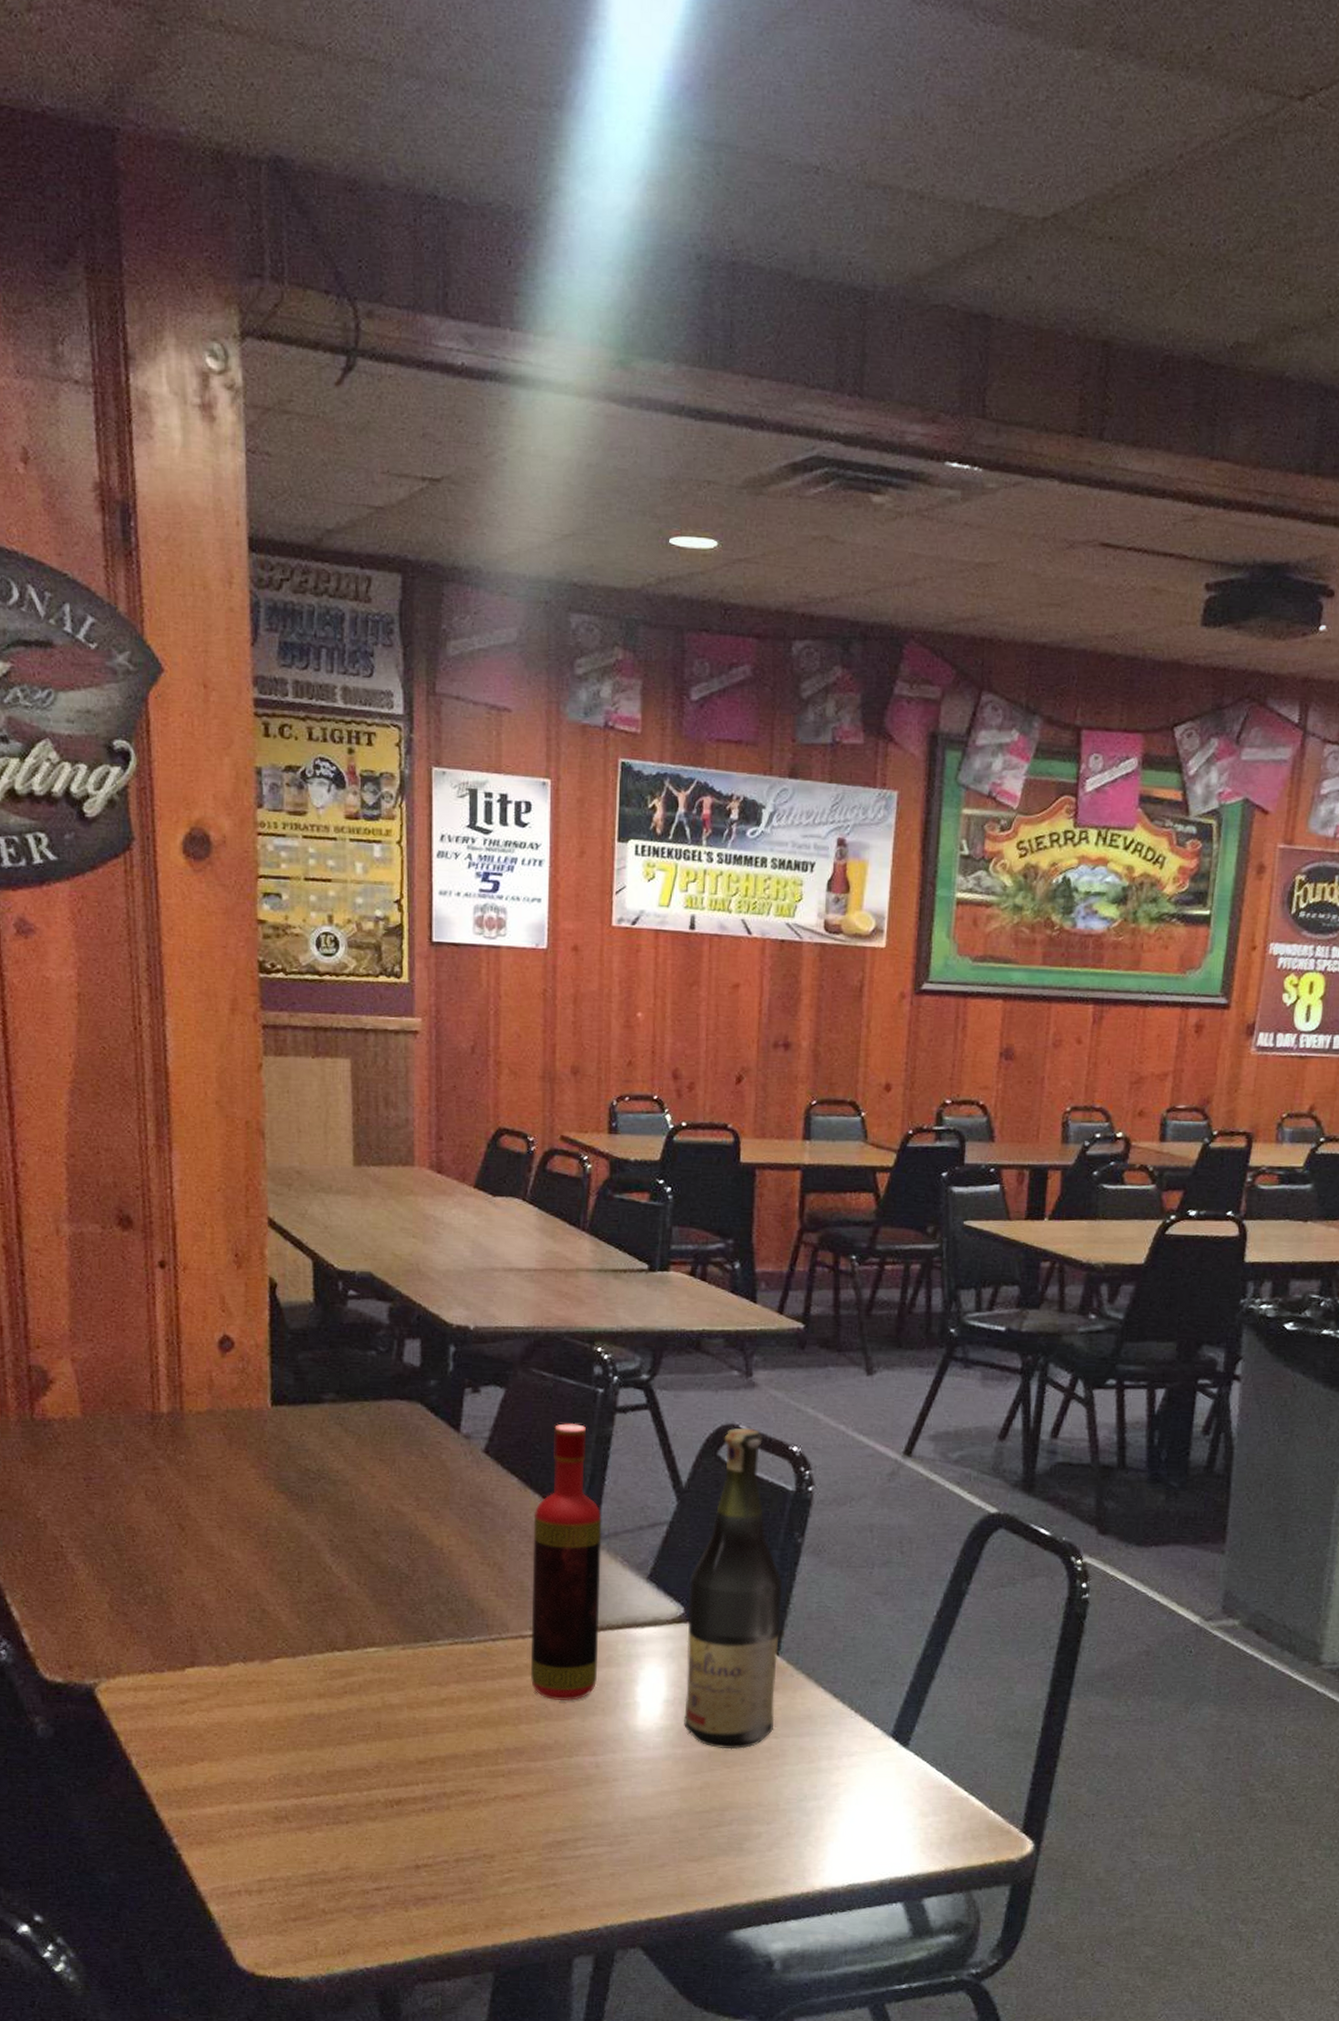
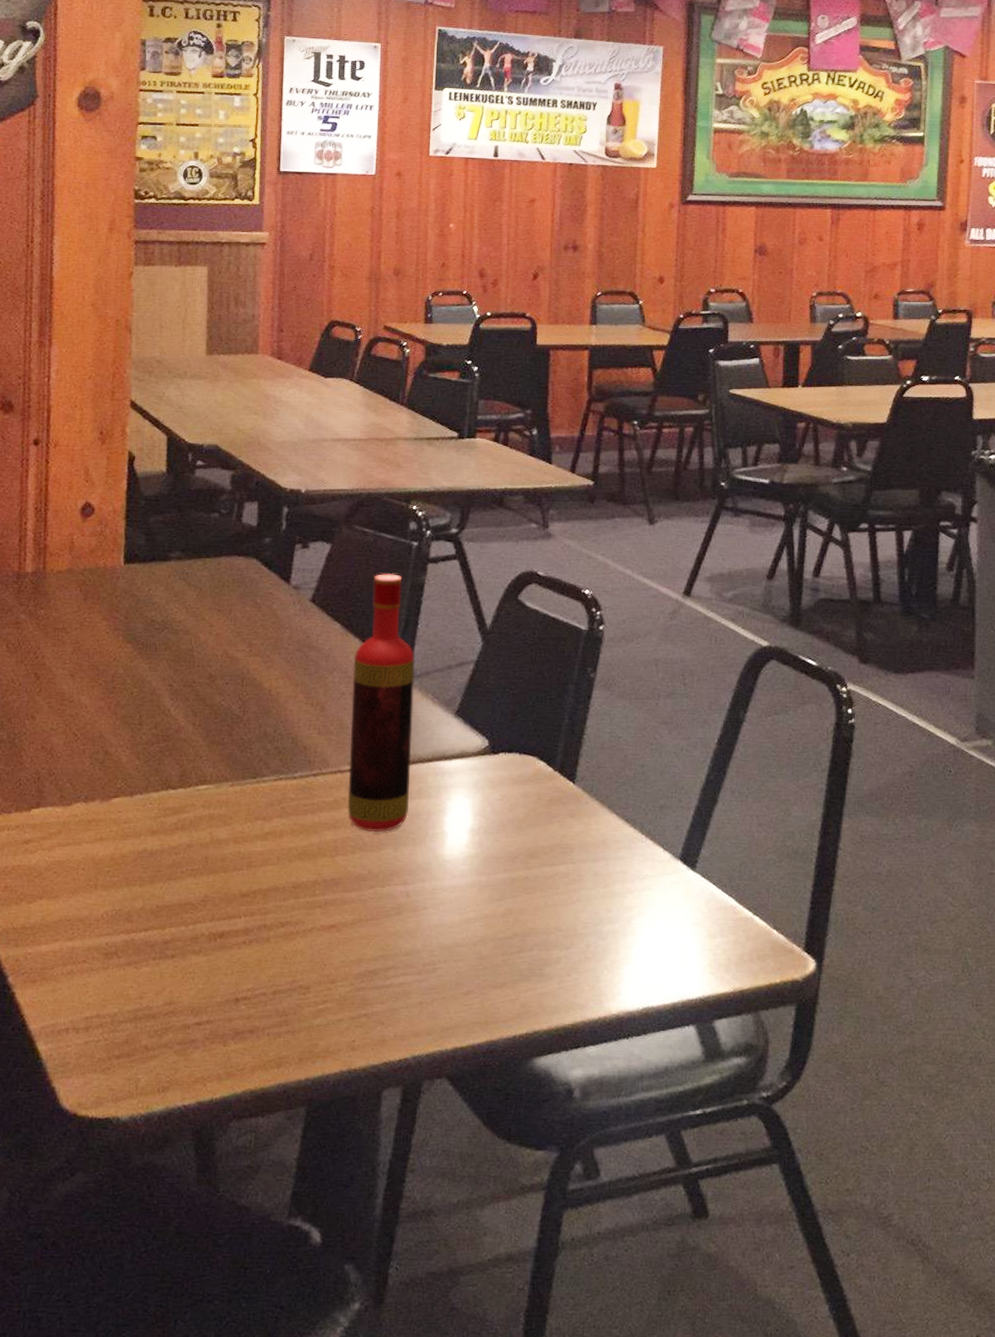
wine bottle: present [684,1427,782,1750] -> none [488,574,577,876]

